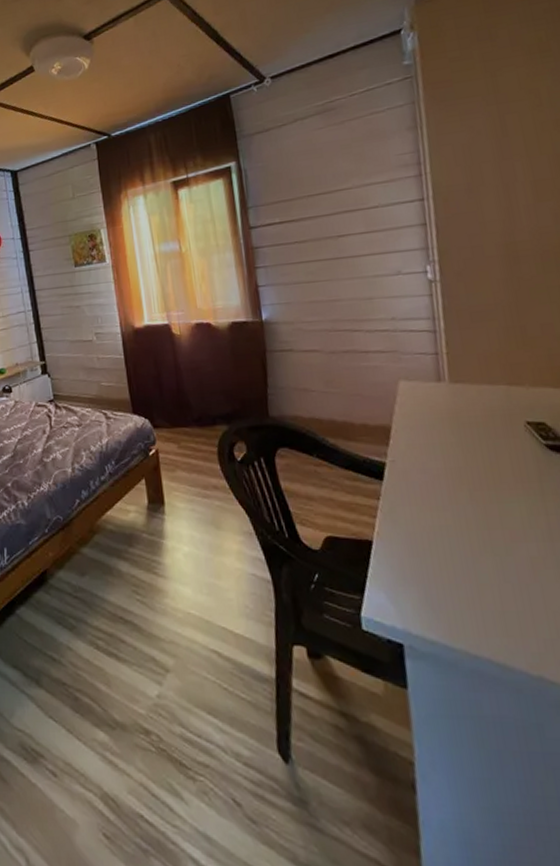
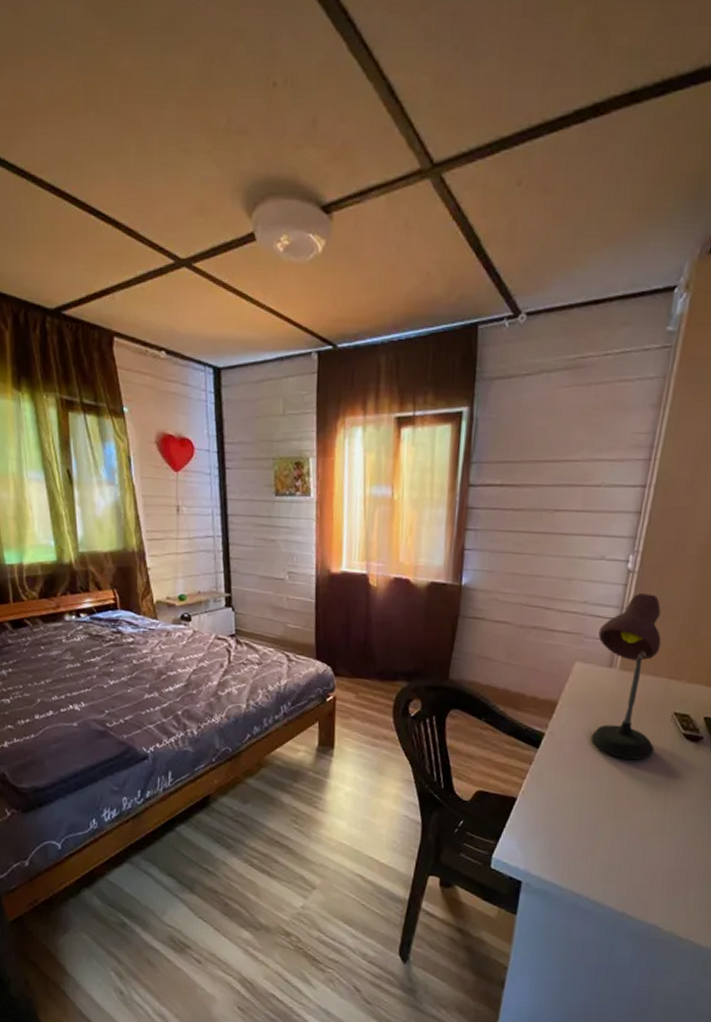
desk lamp: none [415,300,517,482] -> present [590,593,662,760]

